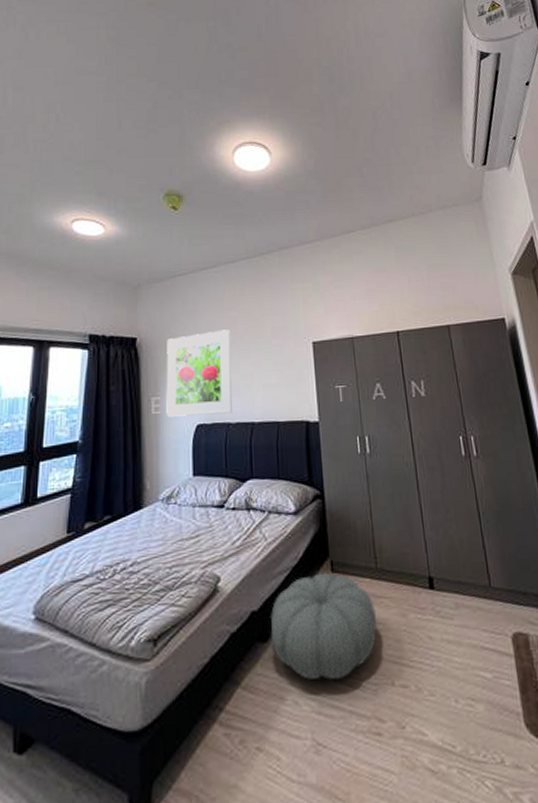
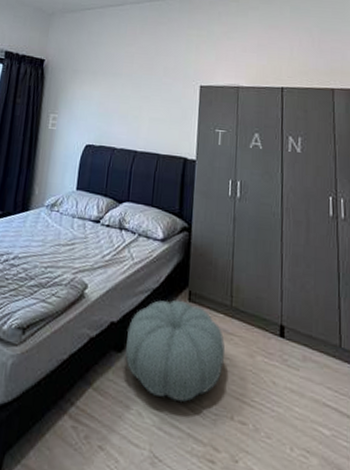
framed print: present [166,329,233,417] -> none [60,63,127,140]

